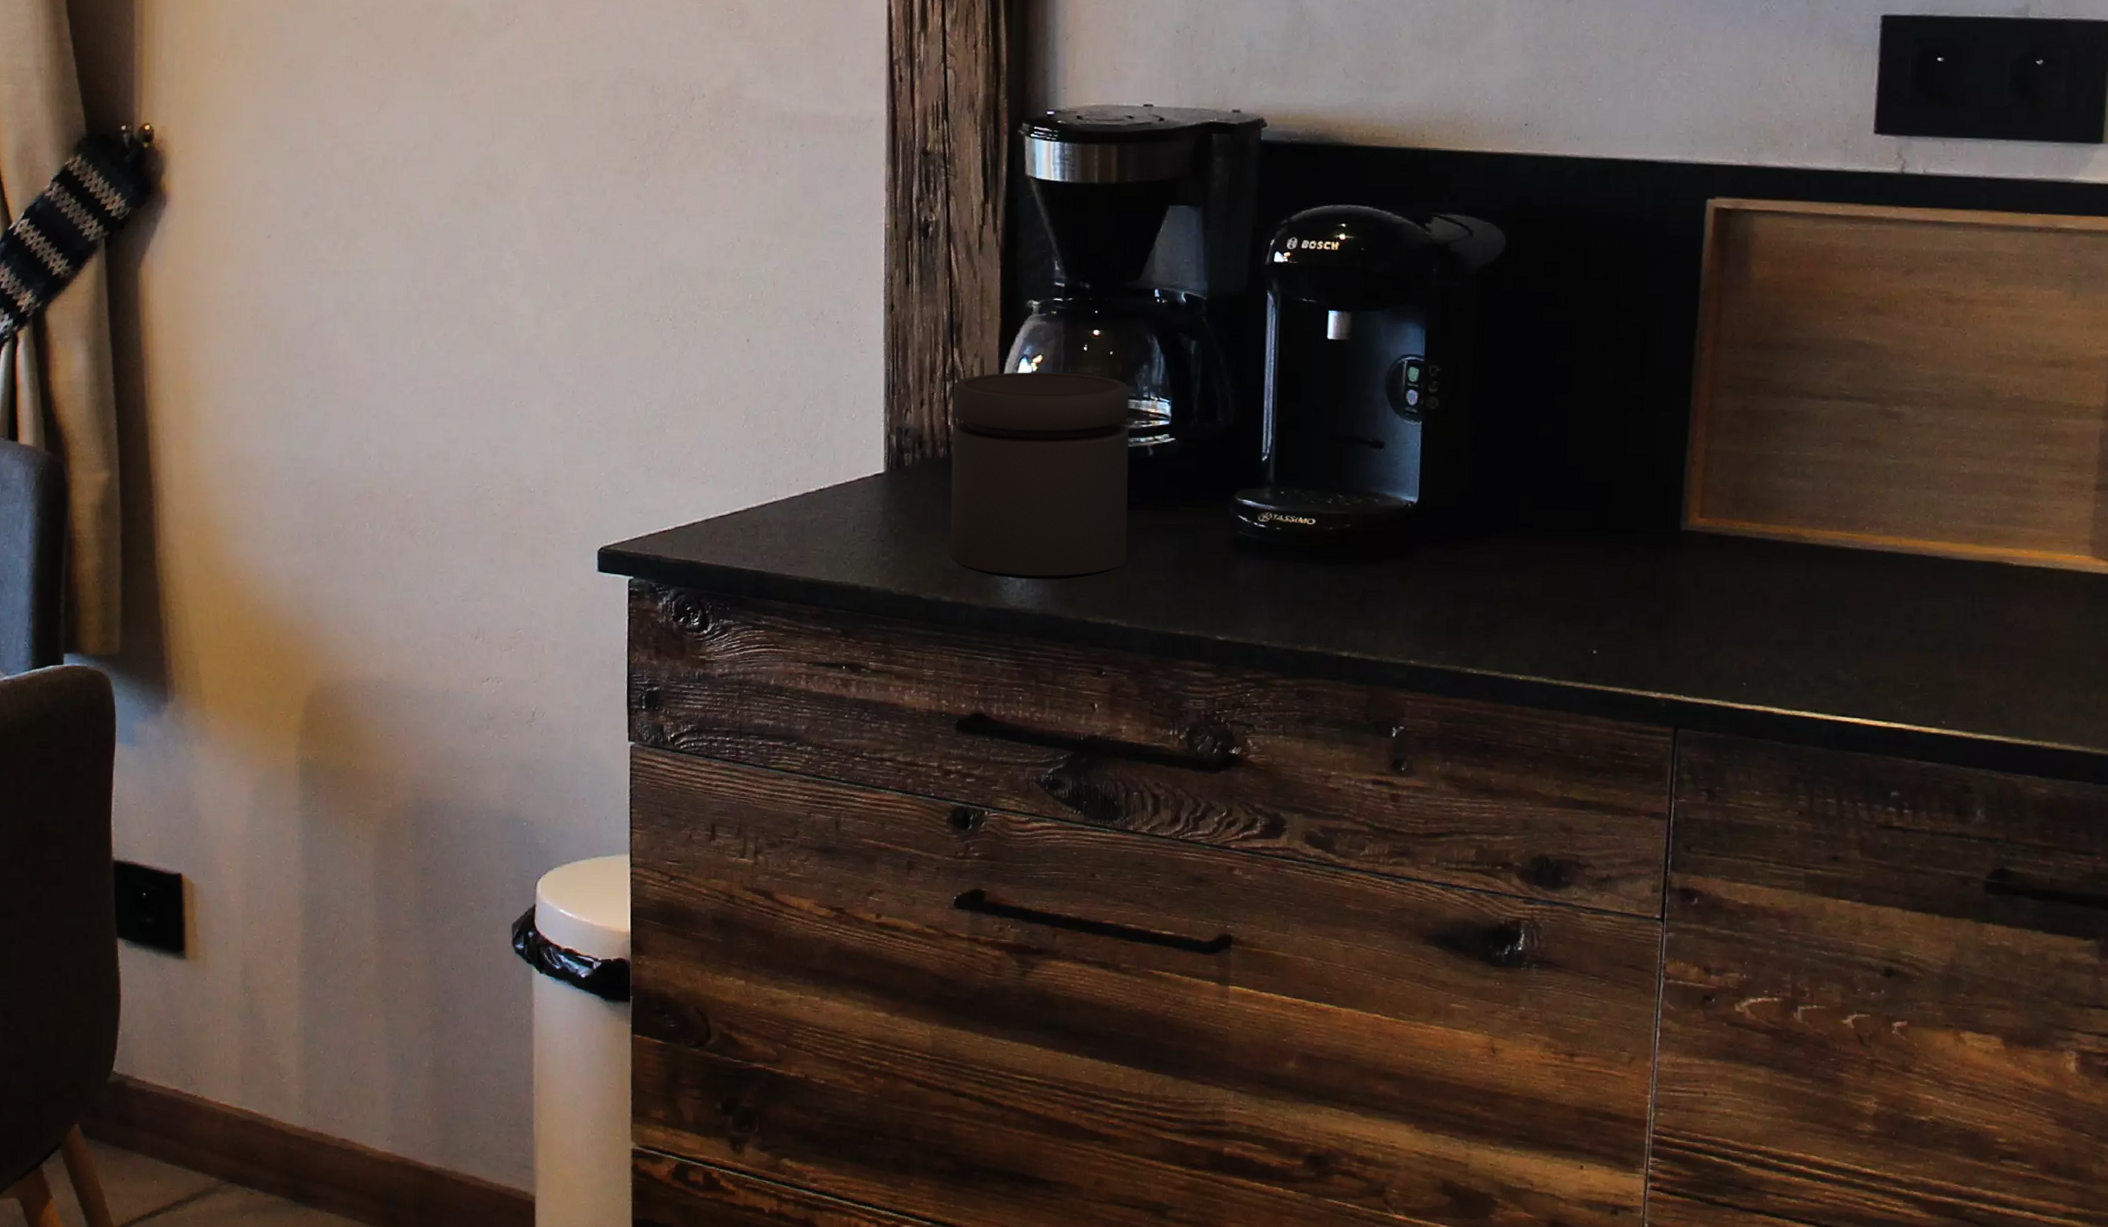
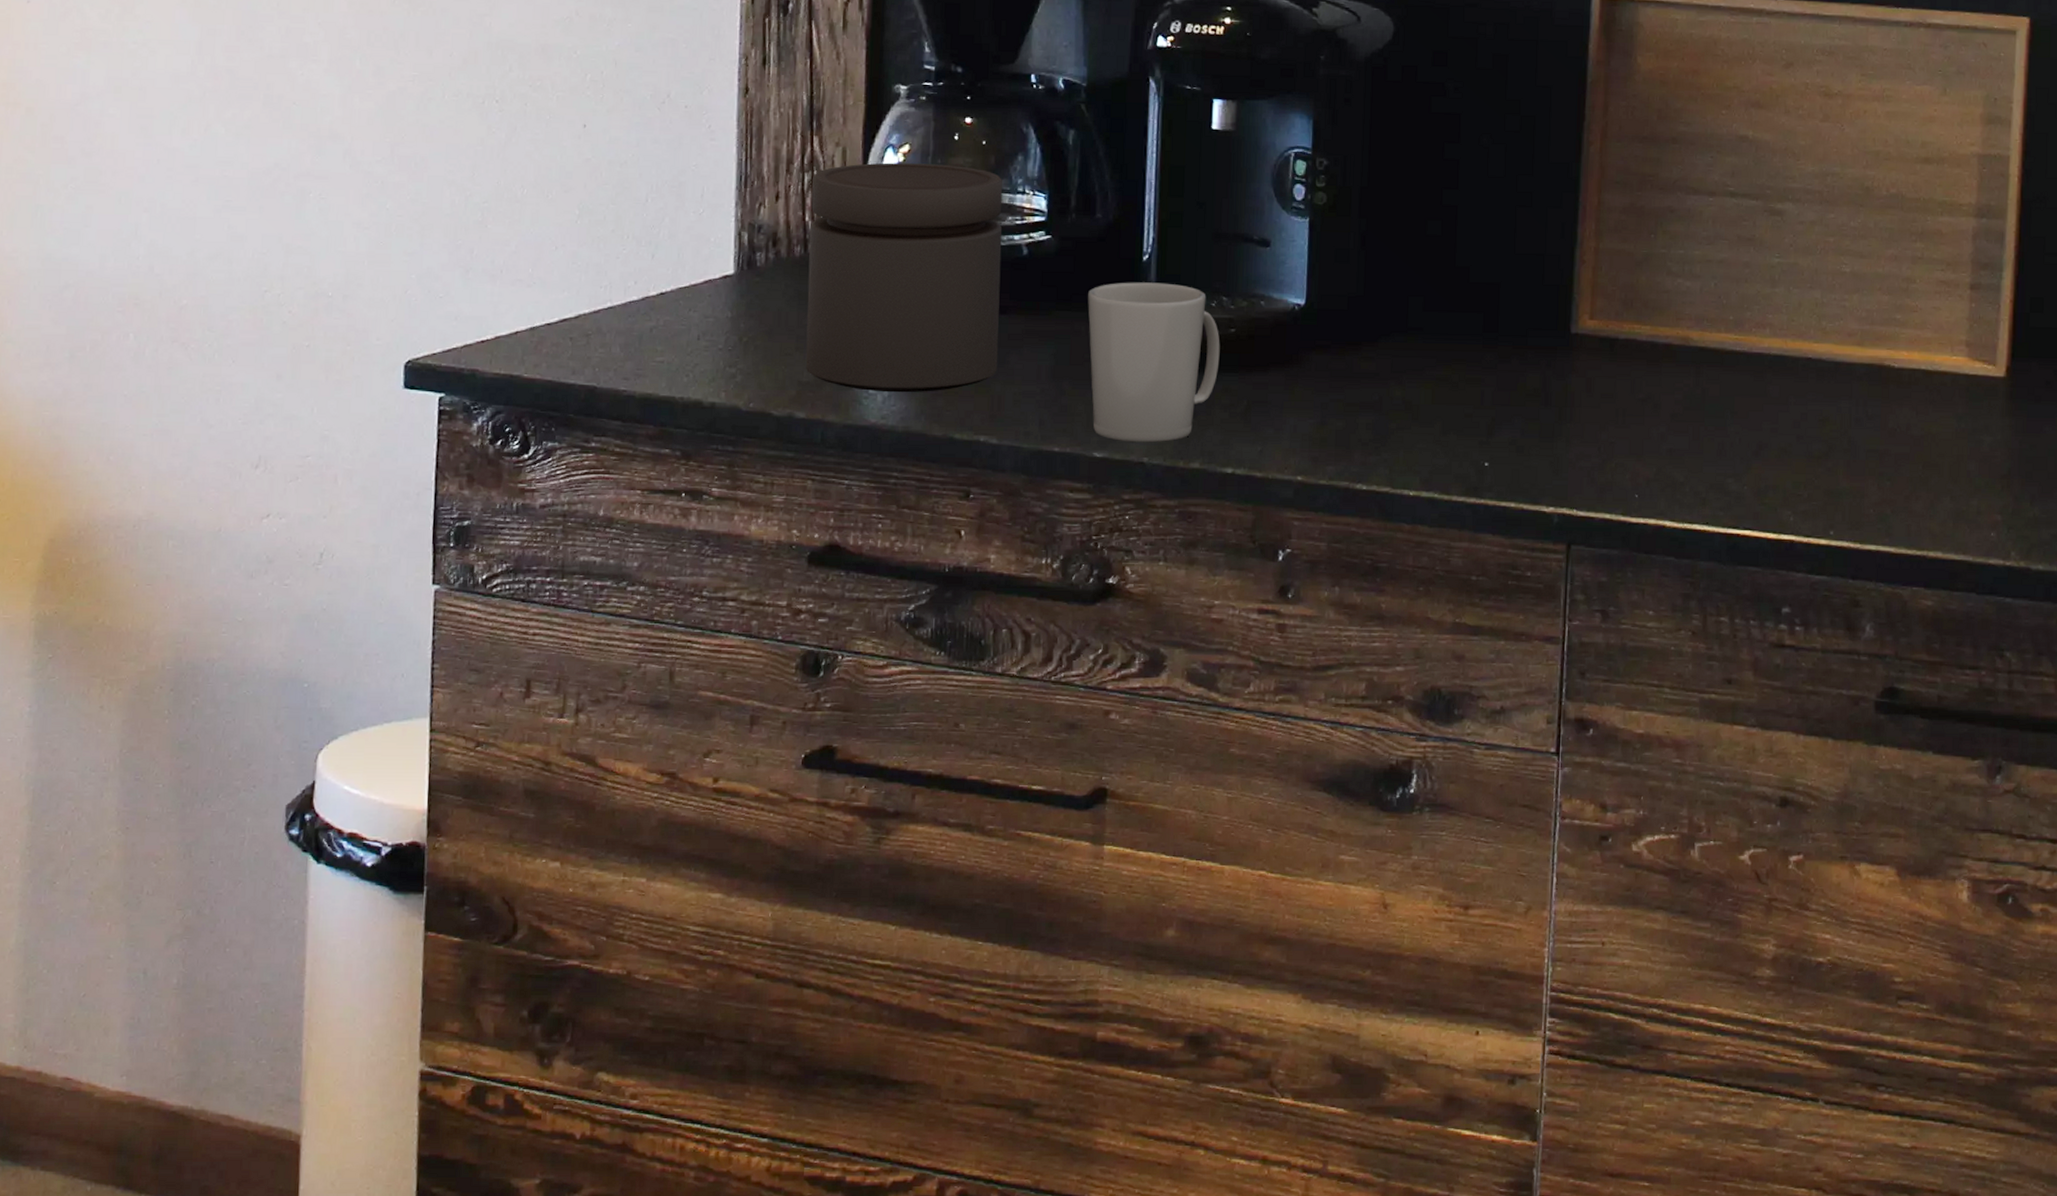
mug: none [1210,481,1336,628] -> present [1087,282,1220,443]

